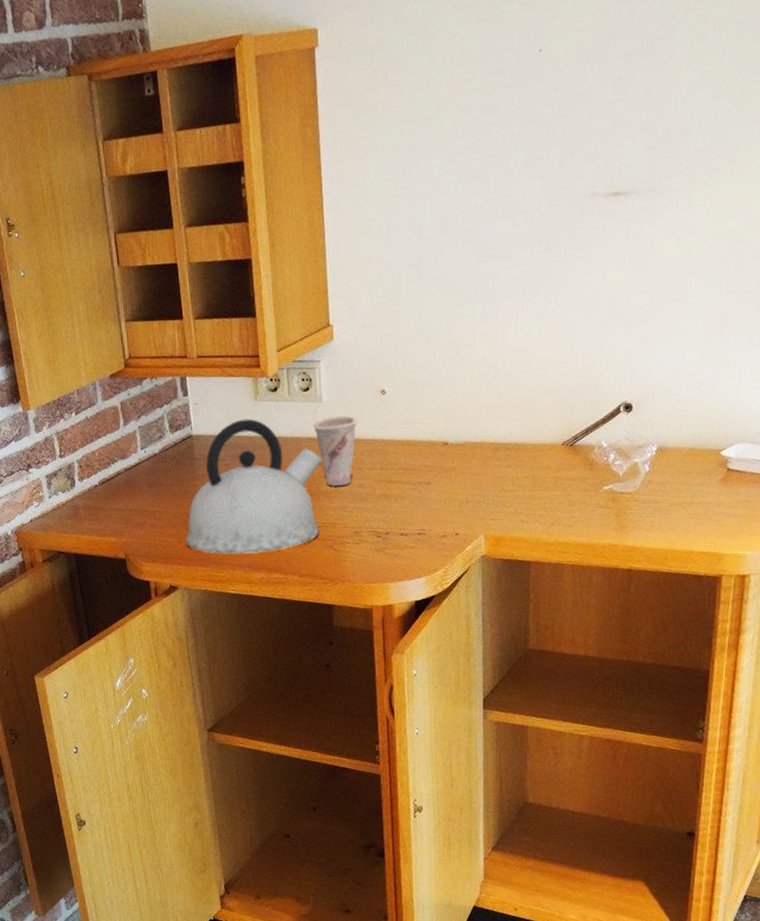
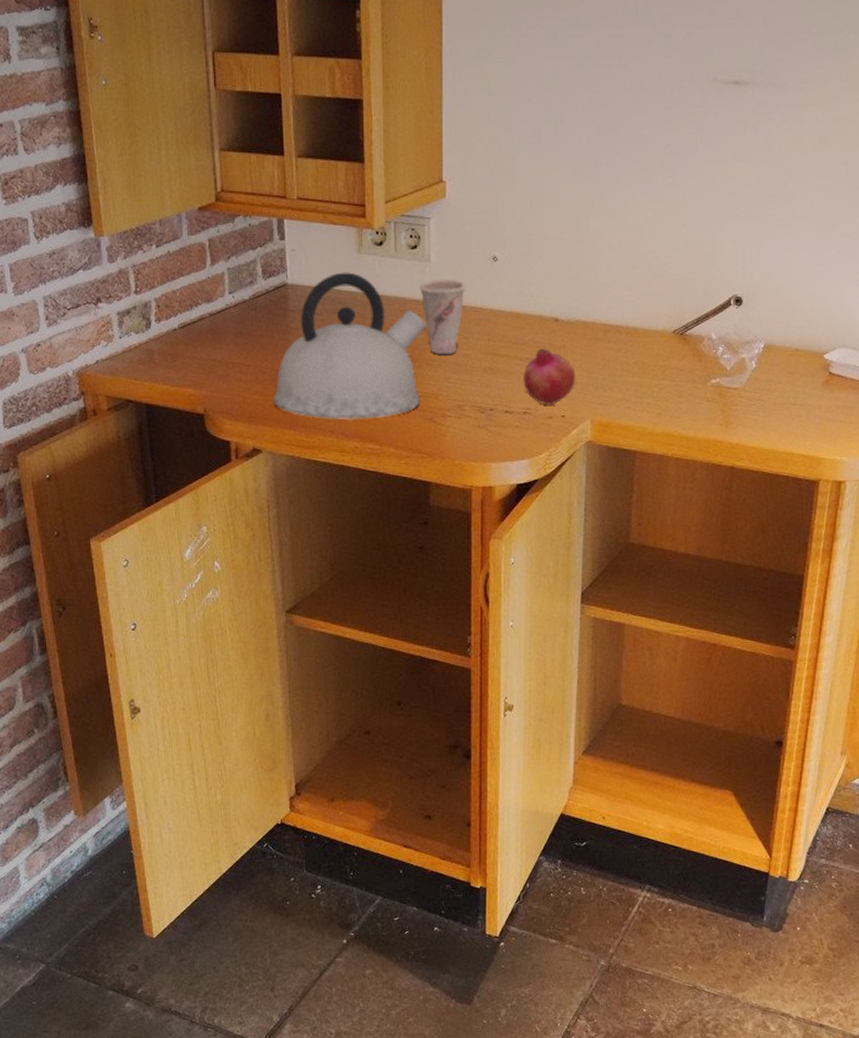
fruit: none [416,471,468,525] -> present [523,348,576,405]

